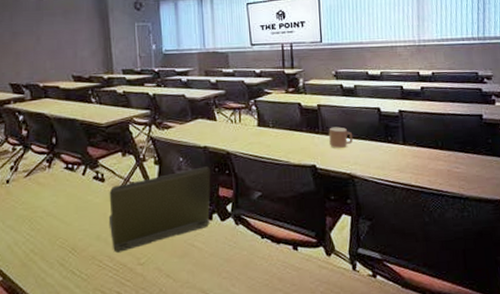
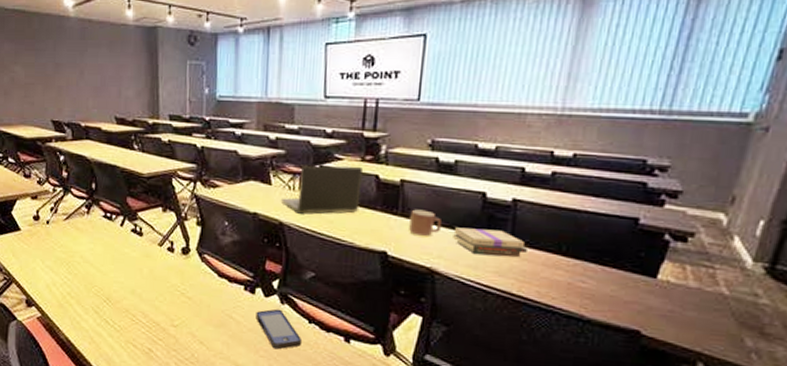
laptop computer: present [108,166,211,252] -> none [144,235,259,310]
mobile phone: none [215,230,257,269] -> present [256,308,301,350]
laptop computer: none [226,97,289,143] -> present [281,165,362,215]
books: none [362,136,416,158] -> present [453,227,527,257]

